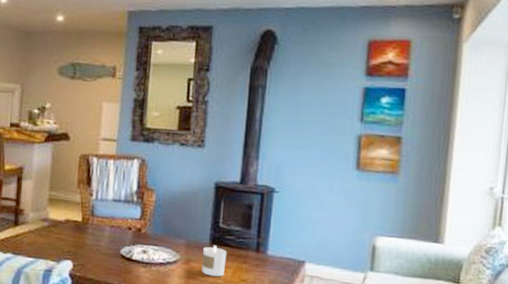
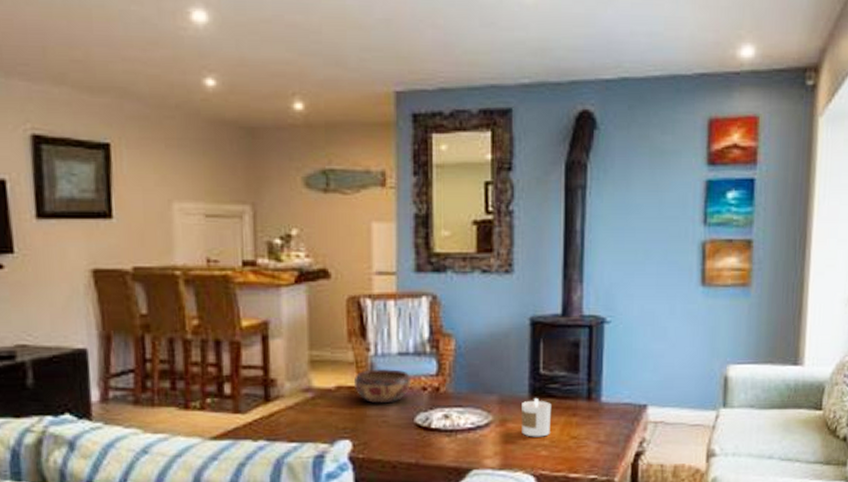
decorative bowl: none [78,210,121,237] -> present [353,369,412,404]

